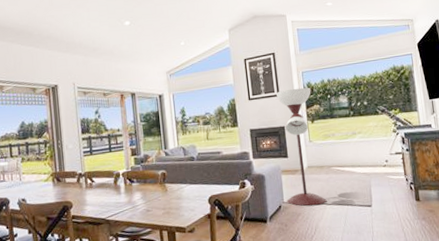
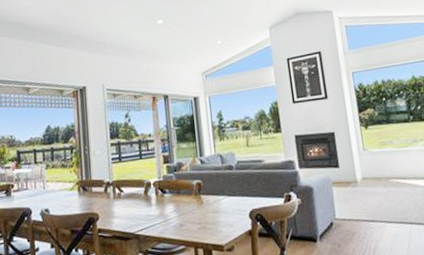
floor lamp: present [276,87,327,206] -> none [323,89,387,223]

